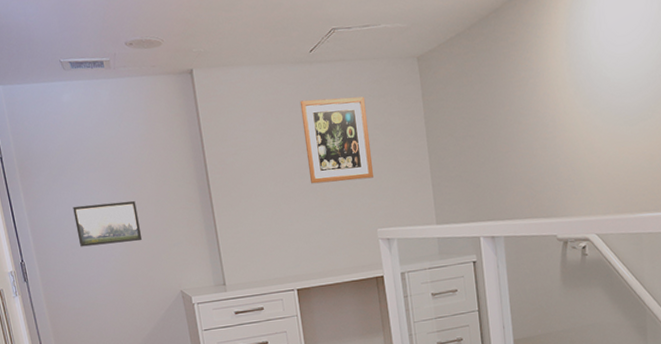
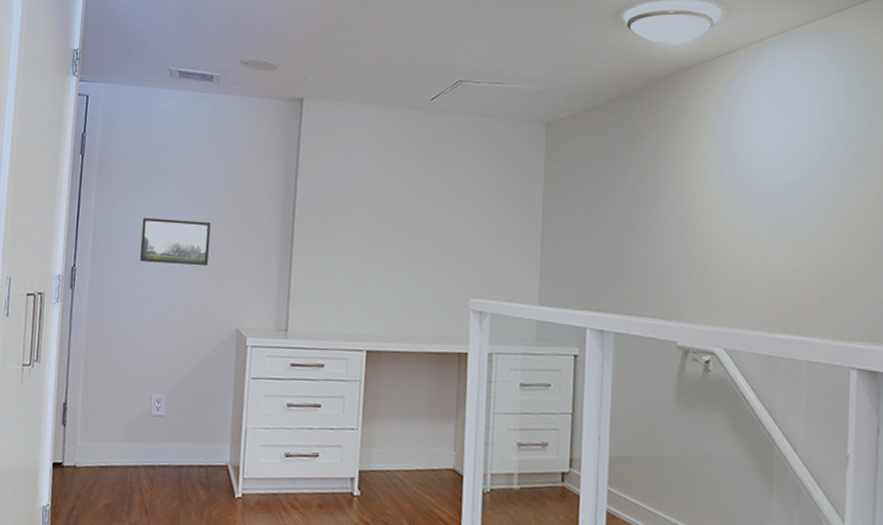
wall art: present [299,96,374,184] -> none [404,147,482,242]

